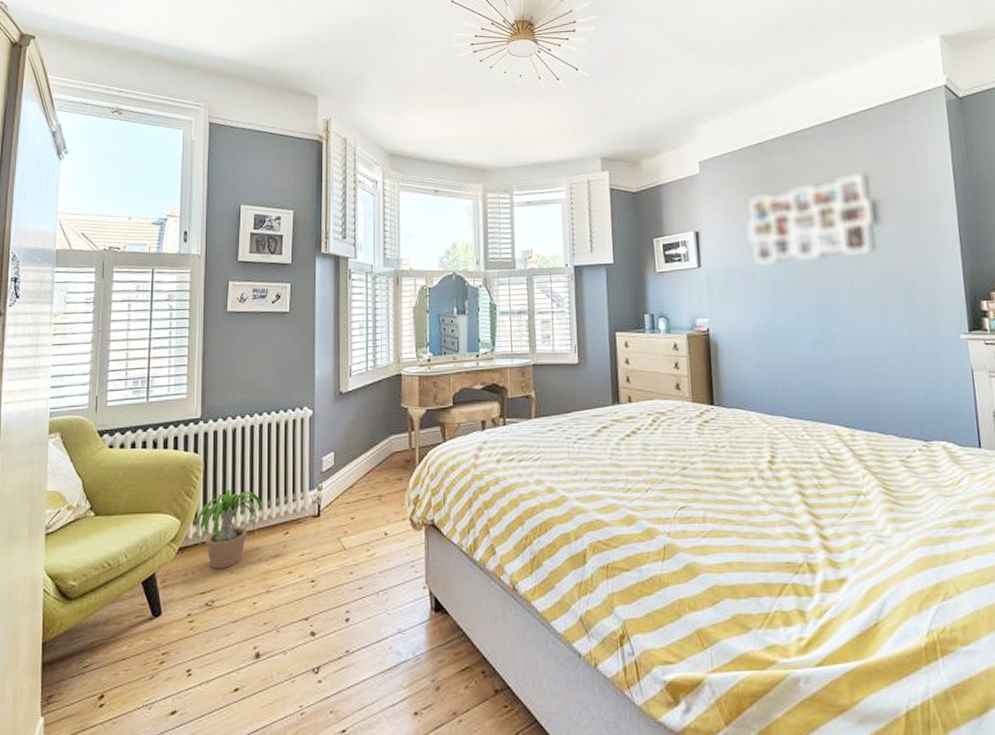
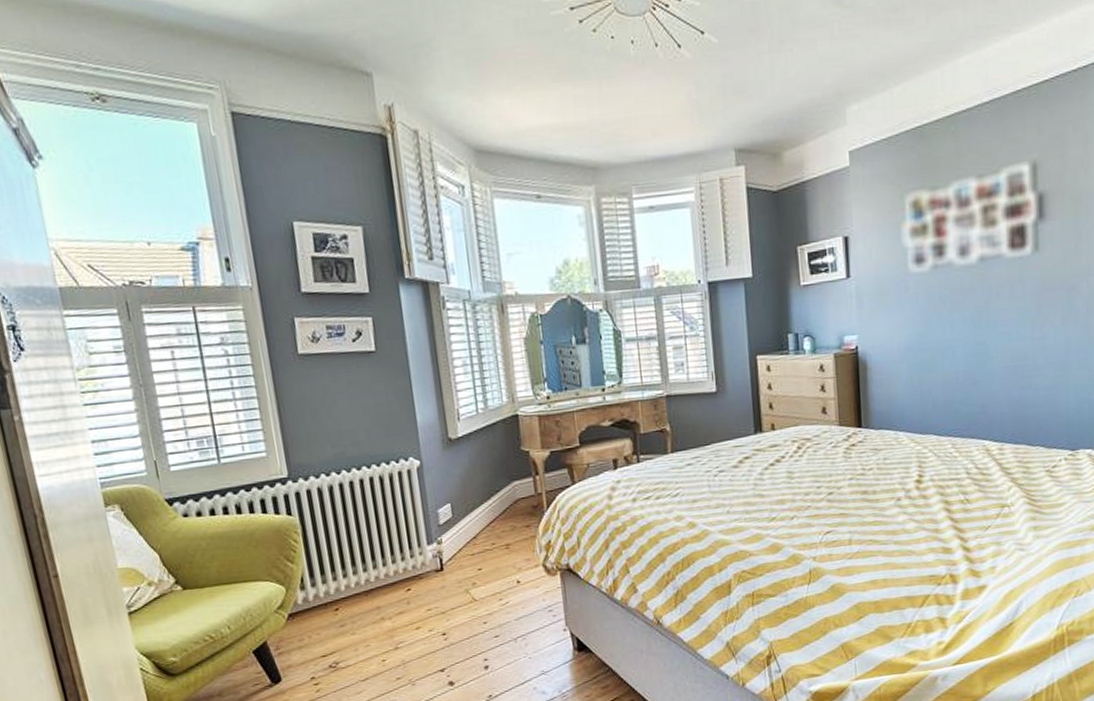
potted plant: present [190,489,270,570] -> none [301,550,387,632]

